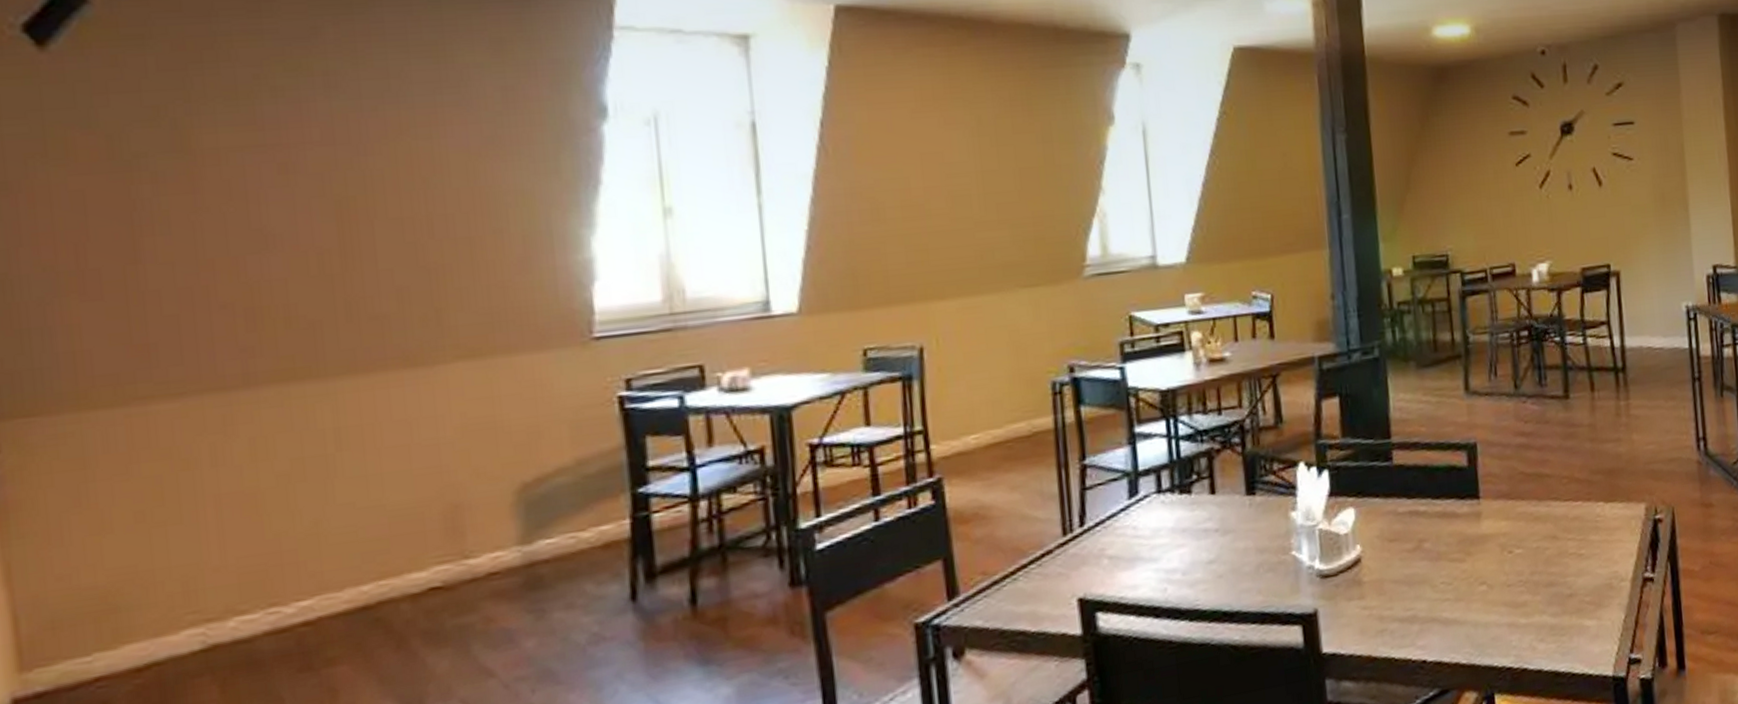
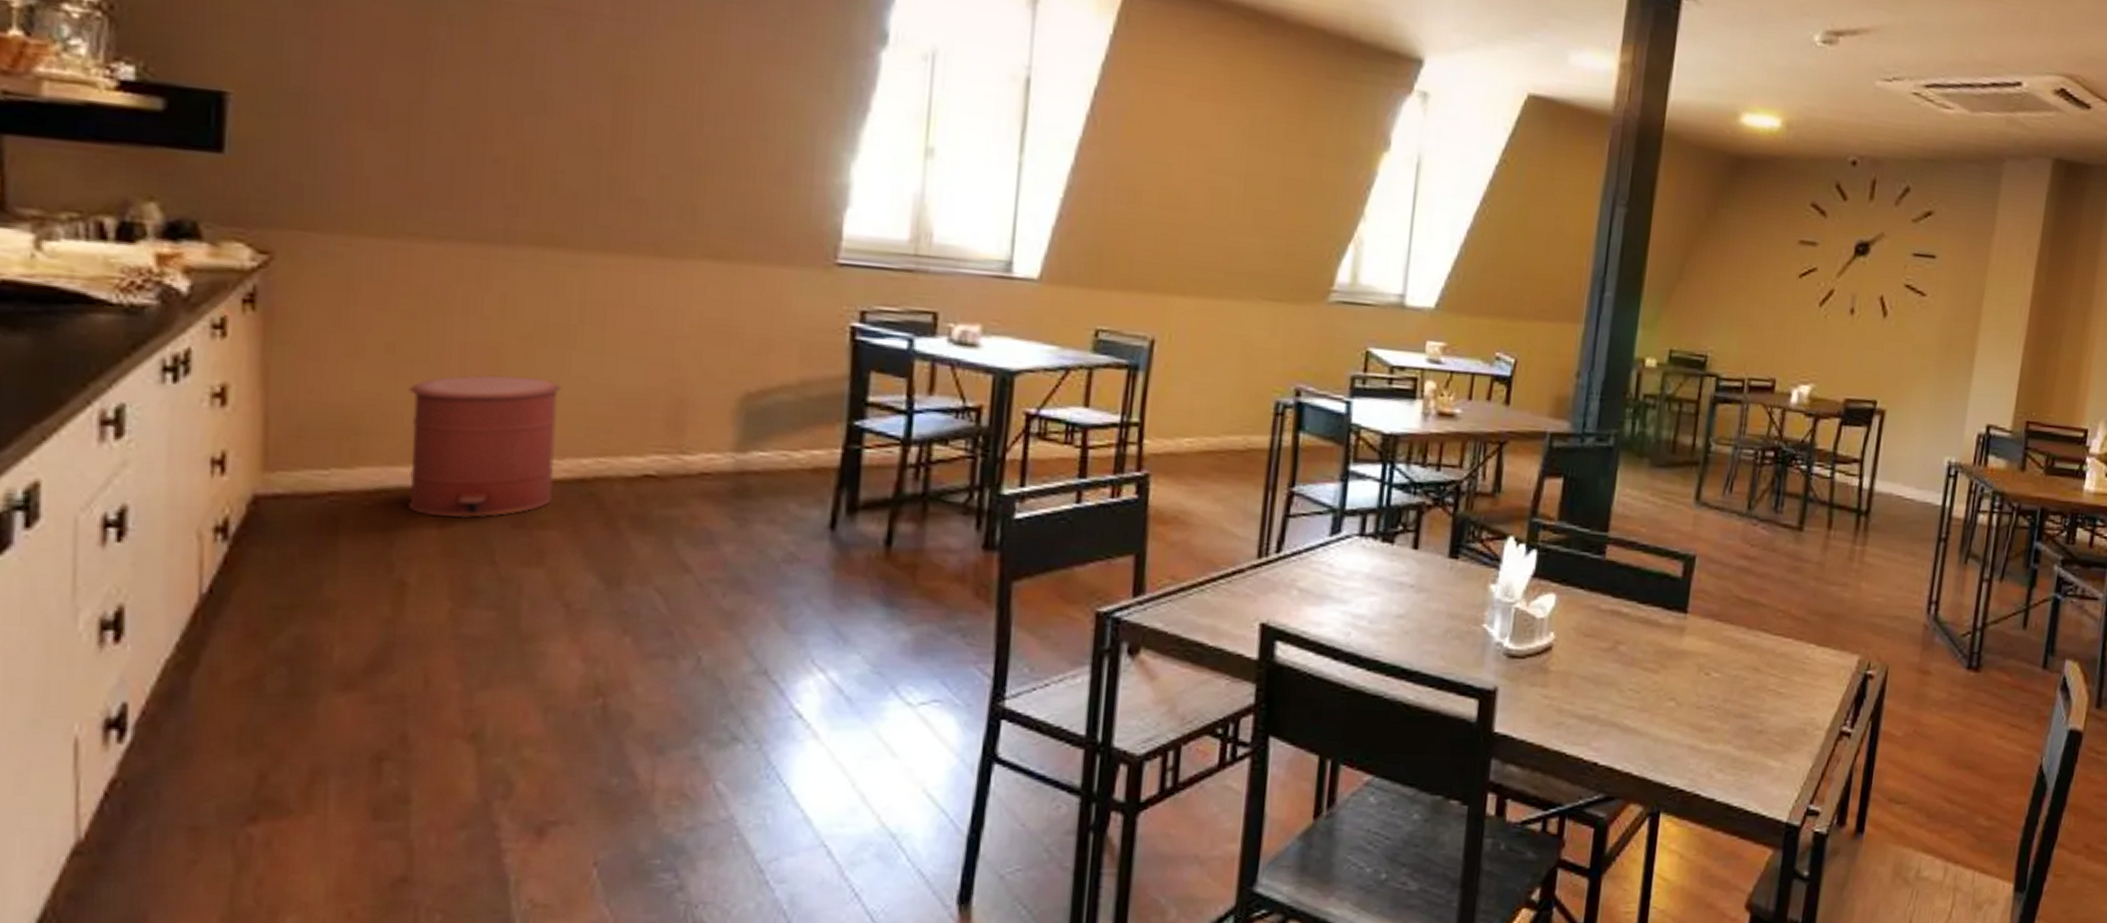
trash can: none [166,514,337,680] -> present [408,374,561,518]

